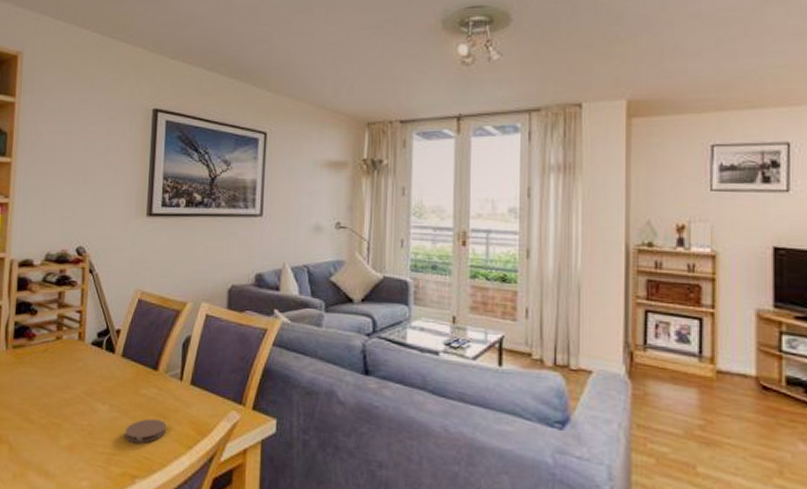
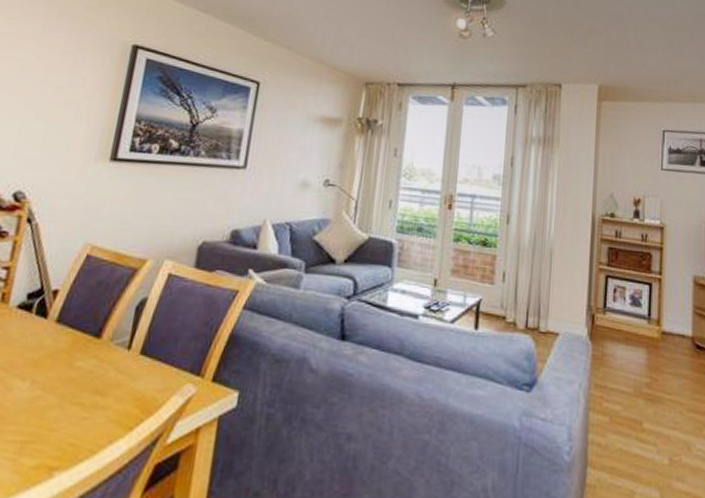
coaster: present [125,418,167,444] -> none [46,396,104,428]

